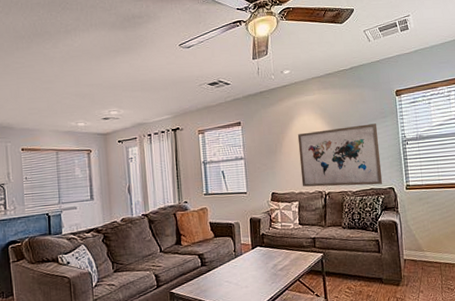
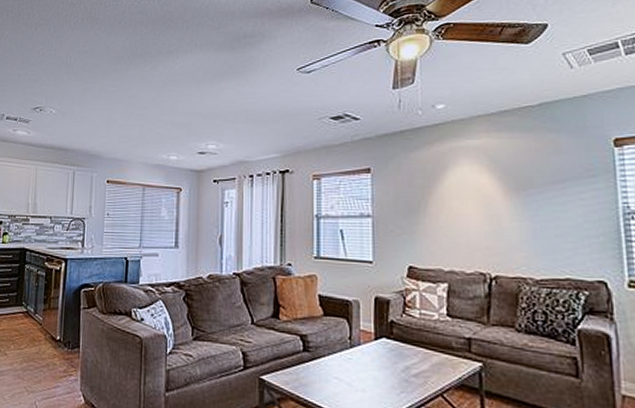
wall art: present [297,123,383,187] -> none [451,184,588,275]

